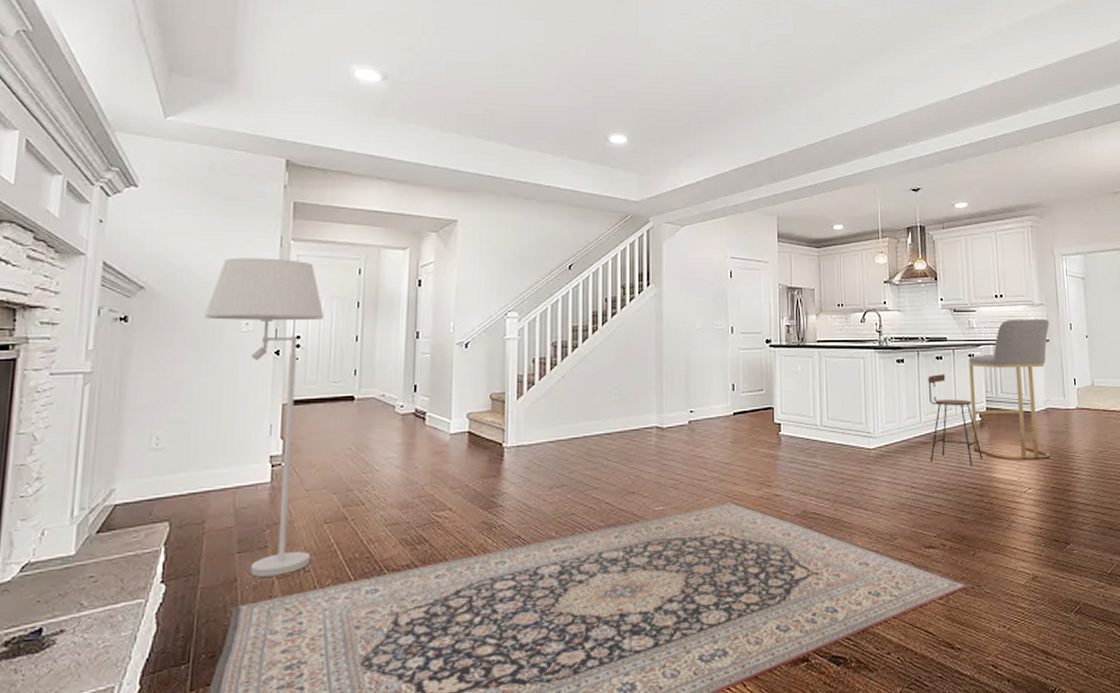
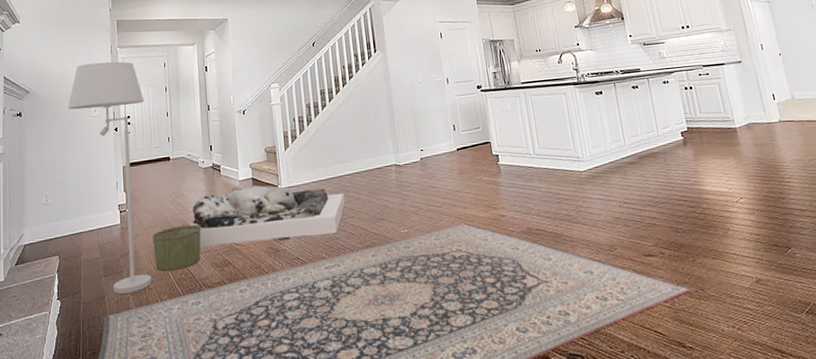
basket: none [316,485,390,549] -> present [152,223,202,271]
dog bed: none [357,441,589,517] -> present [179,185,346,247]
bar stool: present [927,374,983,466] -> none [626,101,690,181]
bar stool: present [969,318,1051,462] -> none [663,42,759,174]

